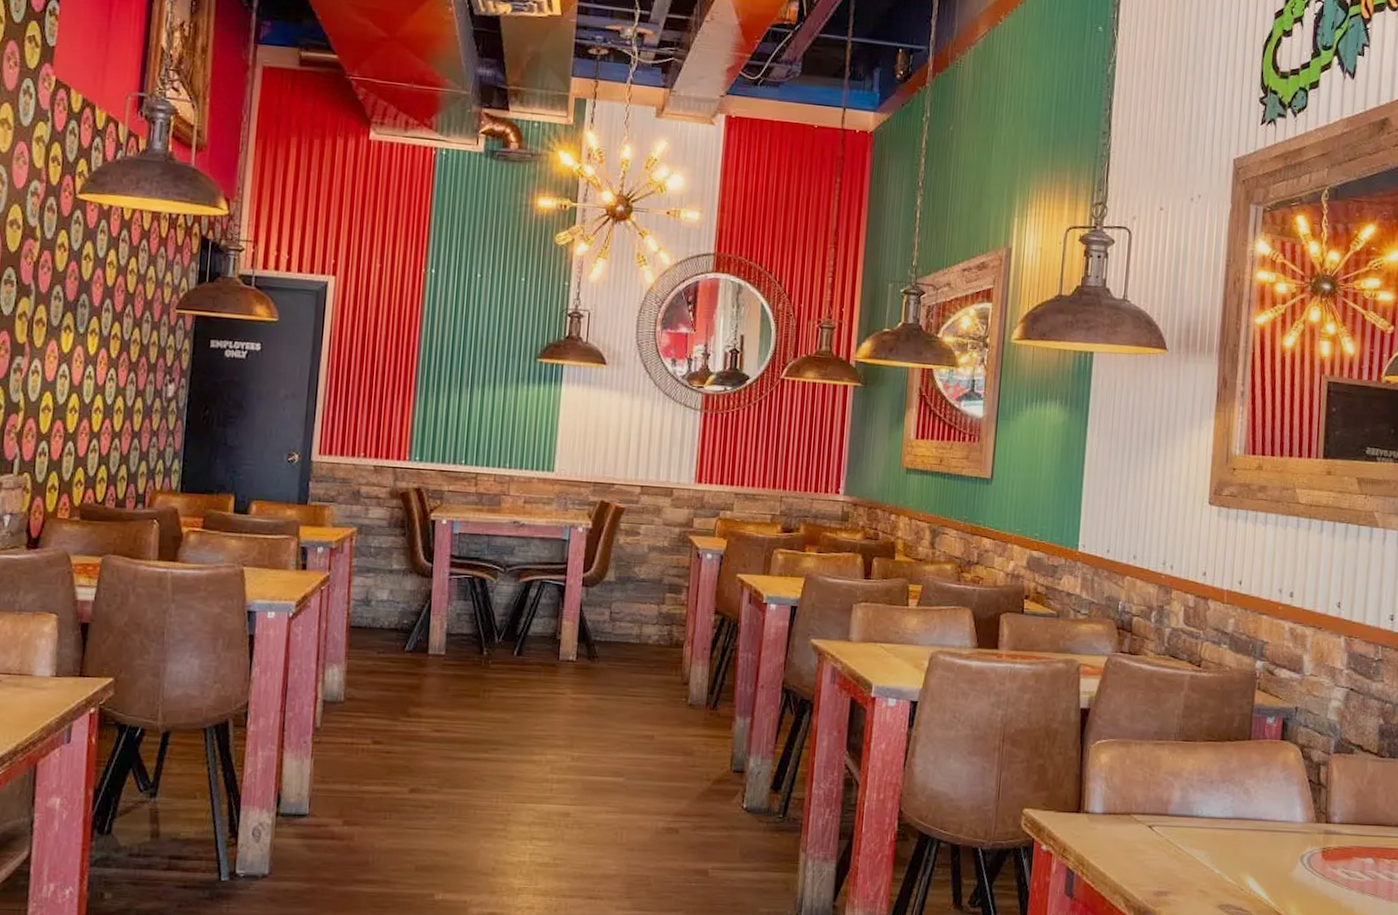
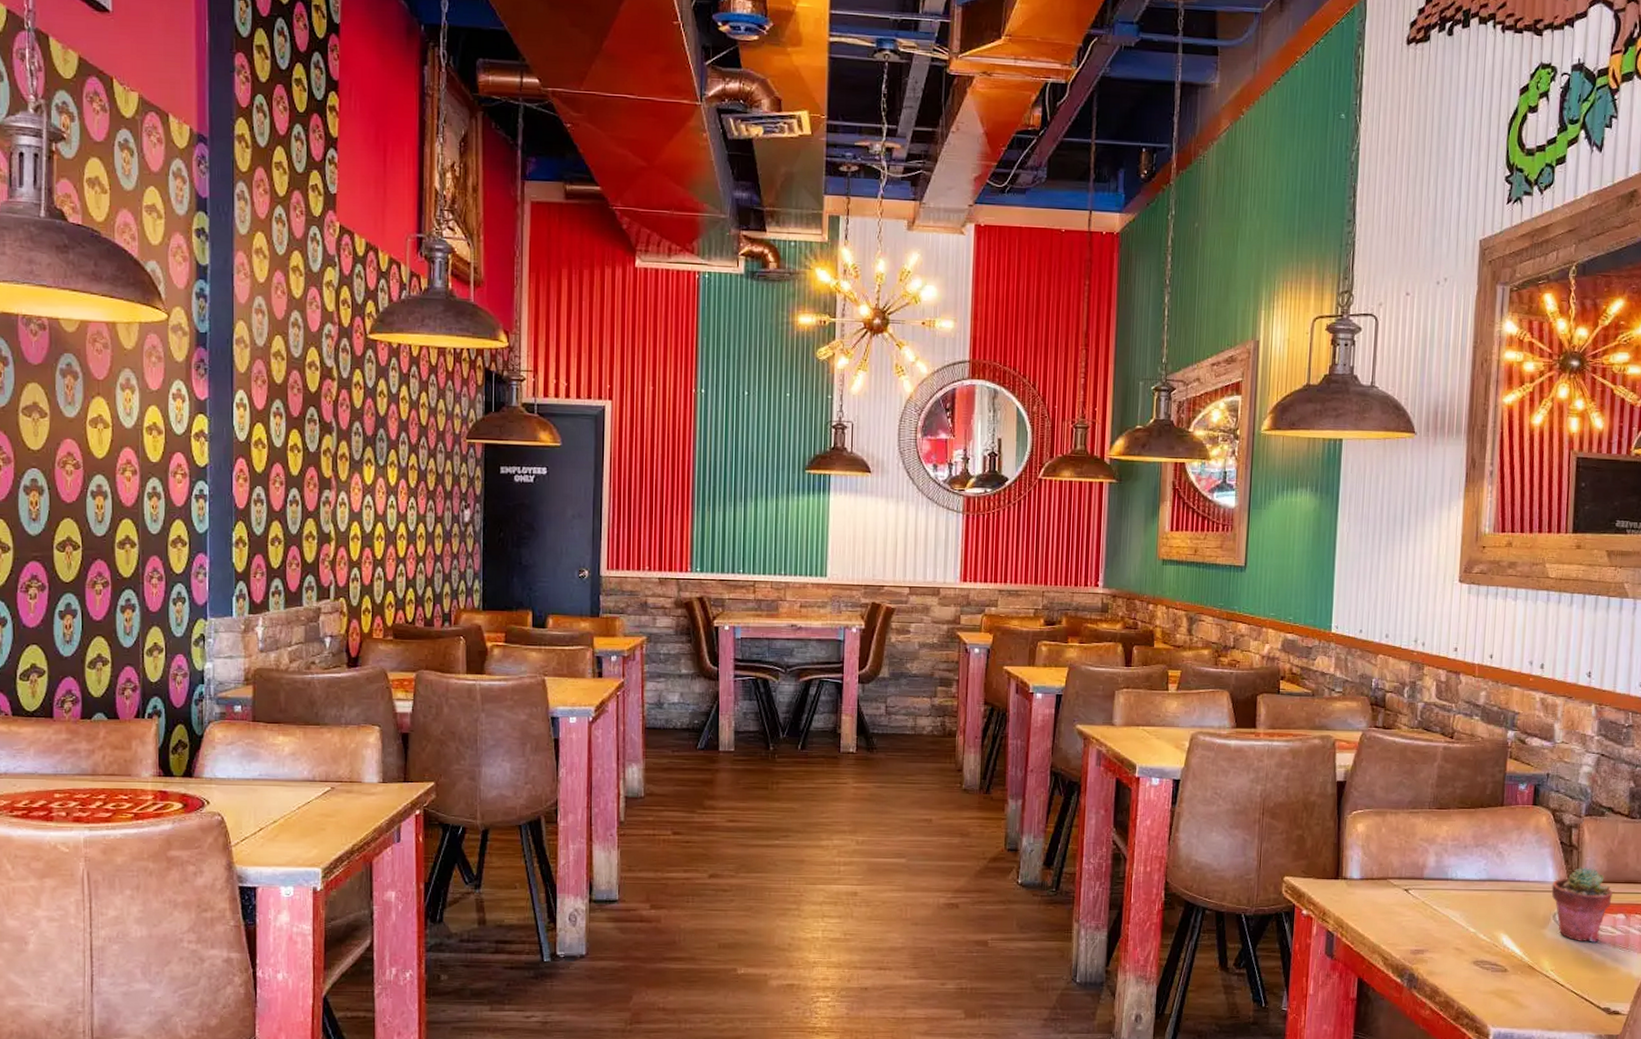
potted succulent: none [1299,806,1361,888] -> present [1551,866,1613,942]

